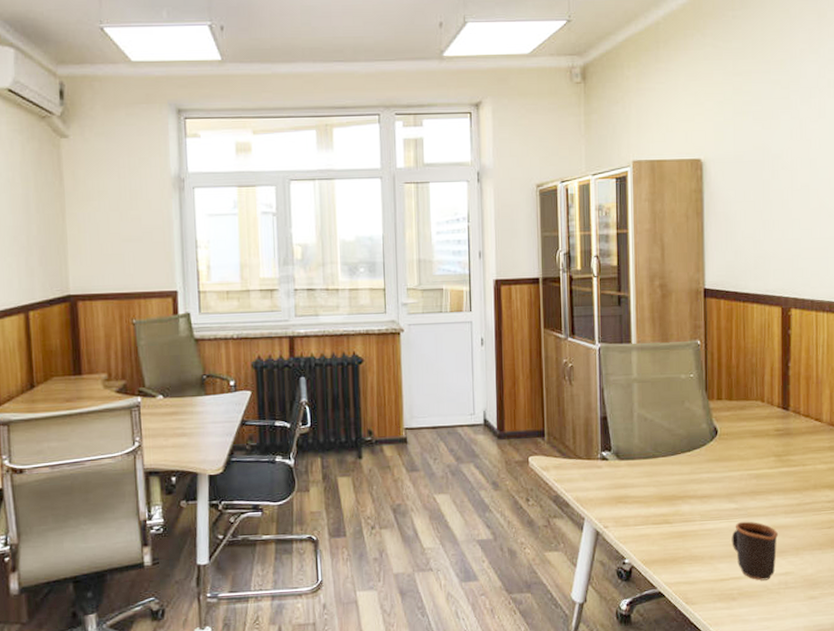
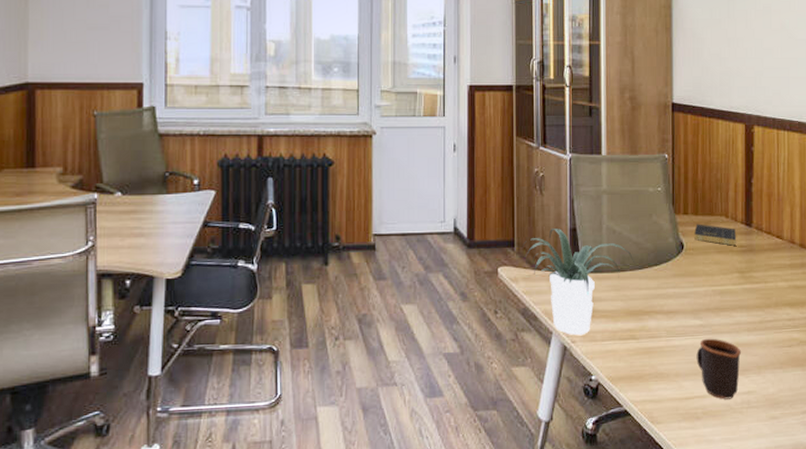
potted plant: none [552,418,668,521] -> present [522,229,635,336]
book: none [729,409,772,430] -> present [694,224,736,246]

